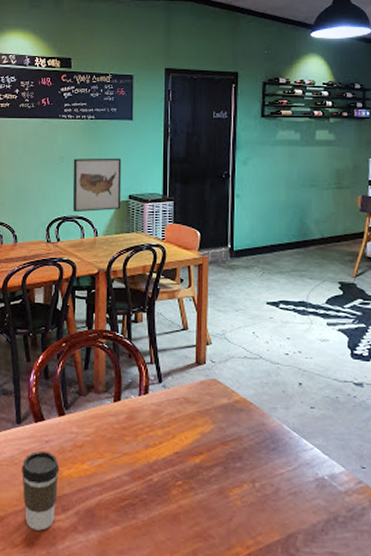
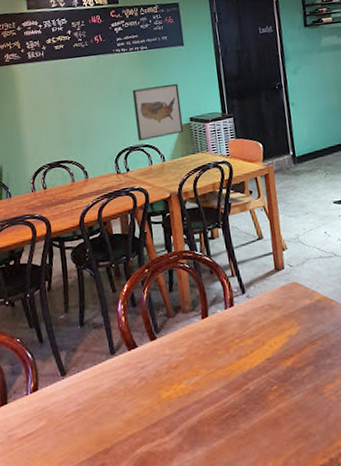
coffee cup: present [21,450,60,531] -> none [120,377,160,457]

